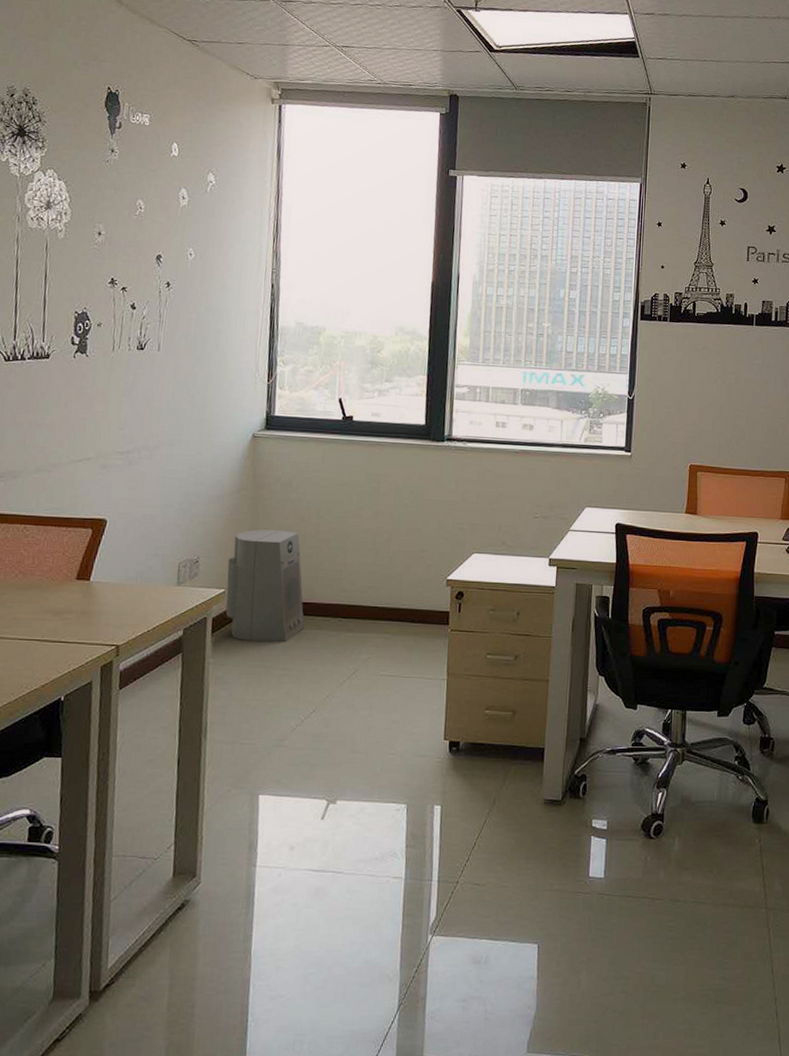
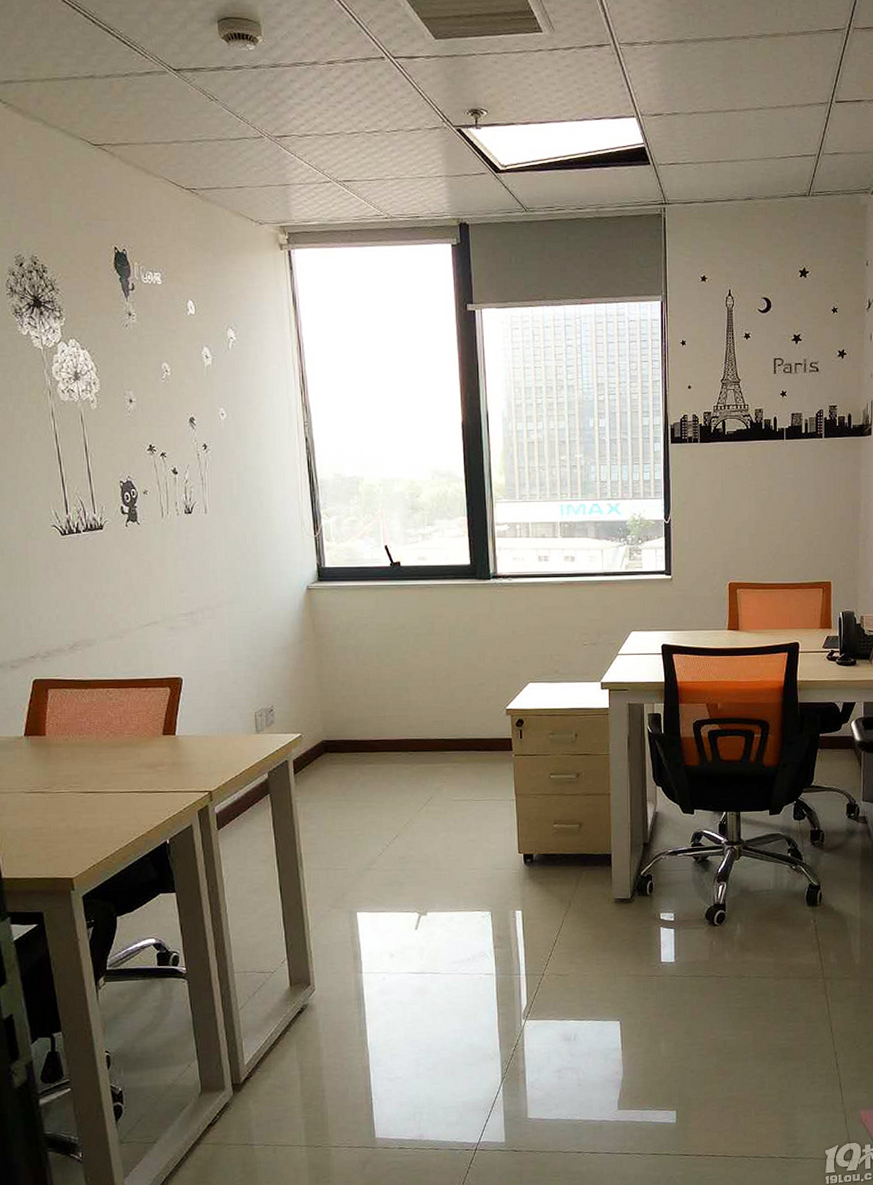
air purifier: present [225,529,305,642] -> none [300,675,379,779]

